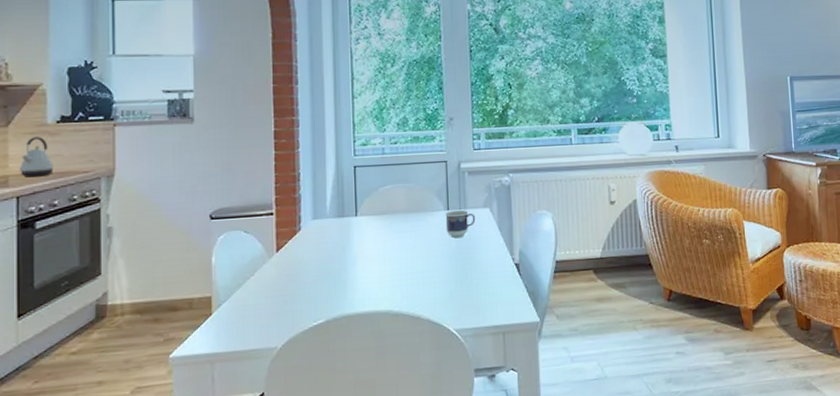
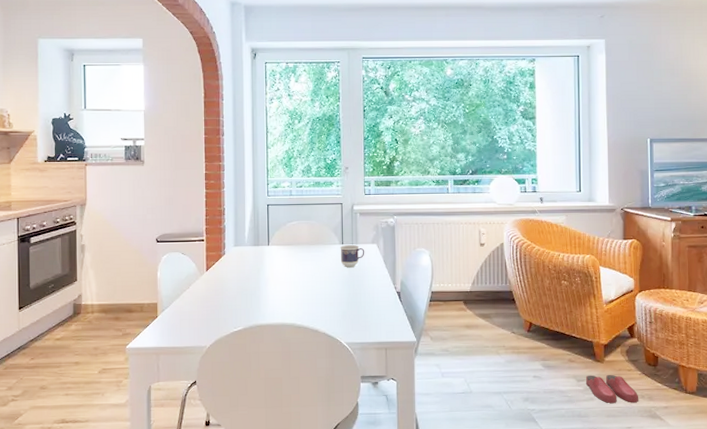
kettle: present [19,137,54,178] -> none [18,172,43,203]
slippers: none [735,343,793,377] -> present [586,374,639,403]

